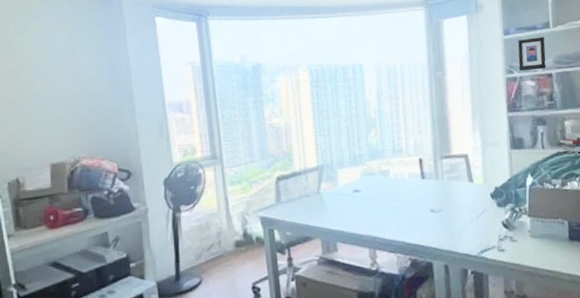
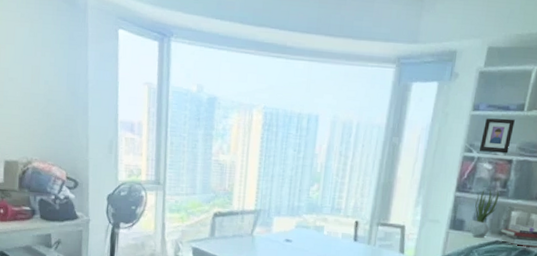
potted plant: none [527,103,550,153] -> present [468,189,500,238]

